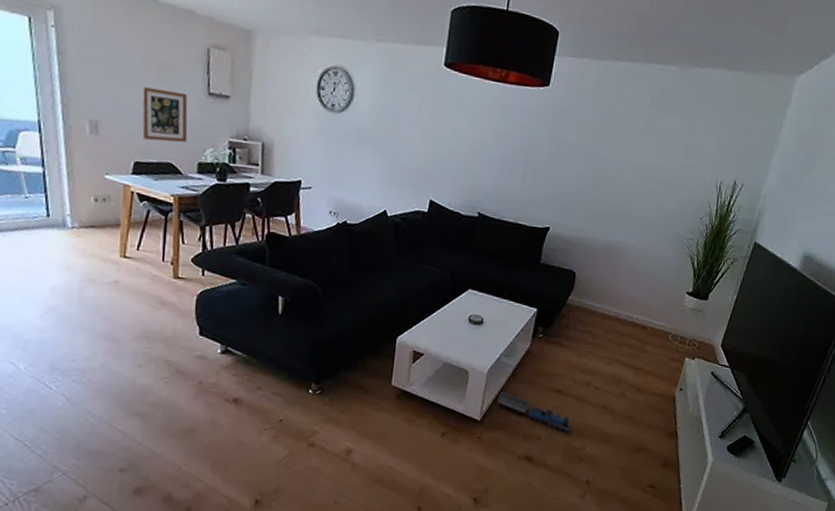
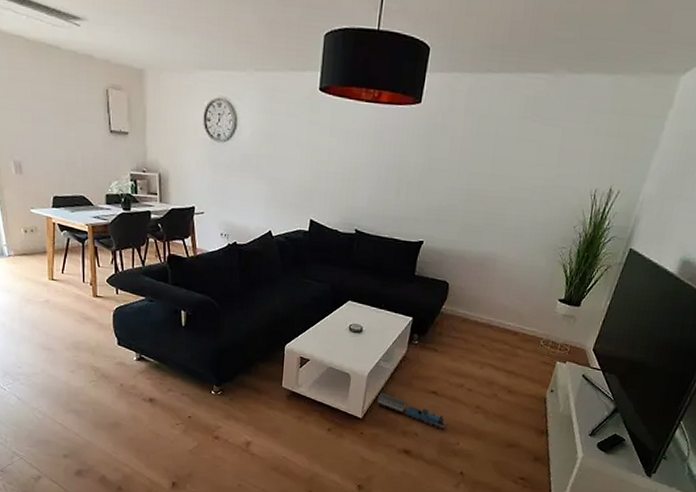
wall art: present [141,87,188,143] -> none [54,129,95,177]

